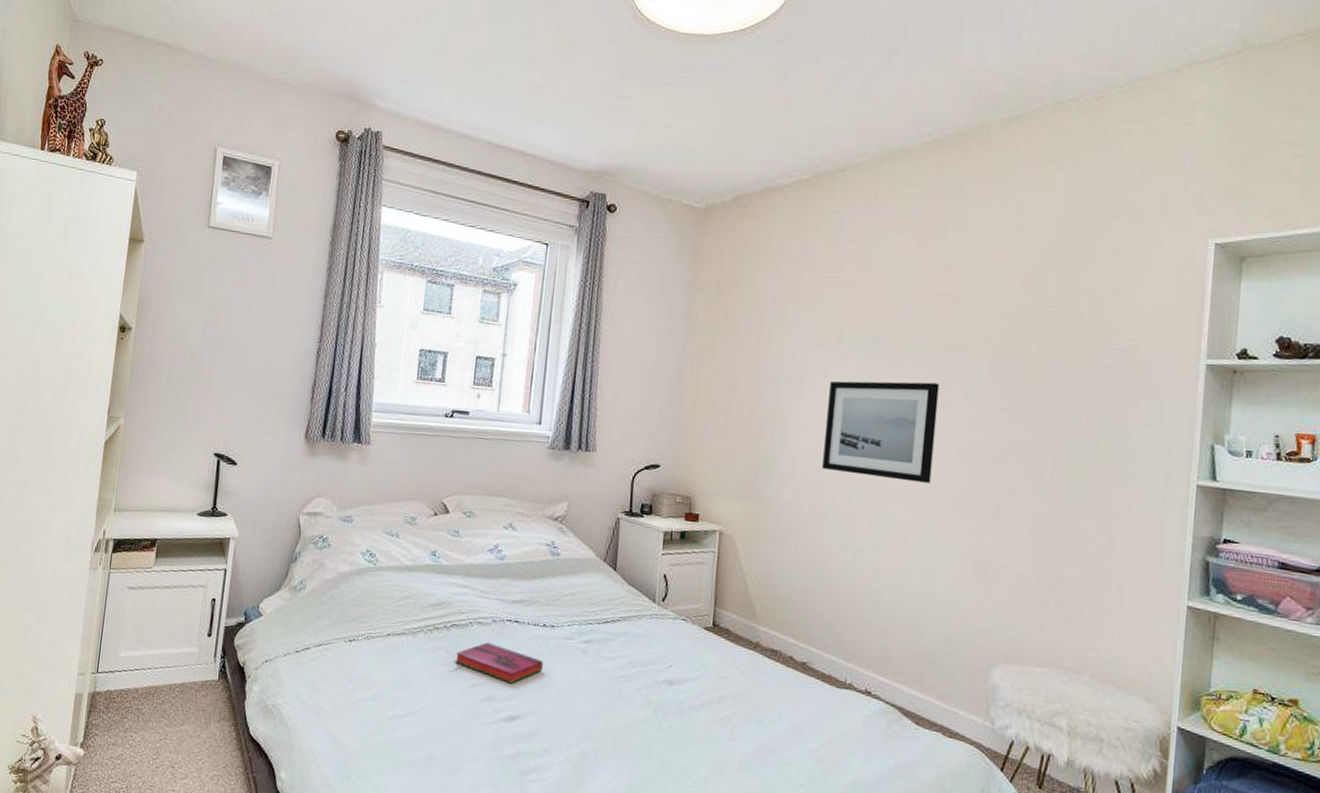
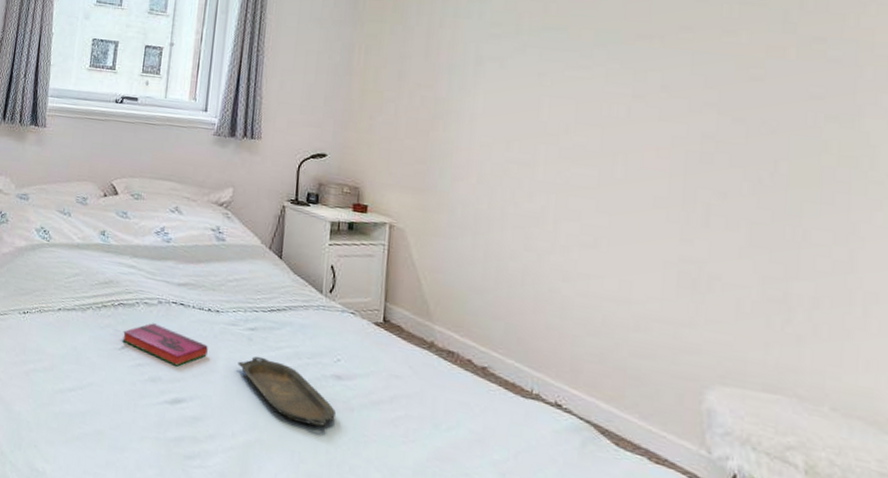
serving tray: none [573,667,667,731] -> present [237,356,336,427]
wall art: present [822,381,940,483] -> none [501,72,633,182]

